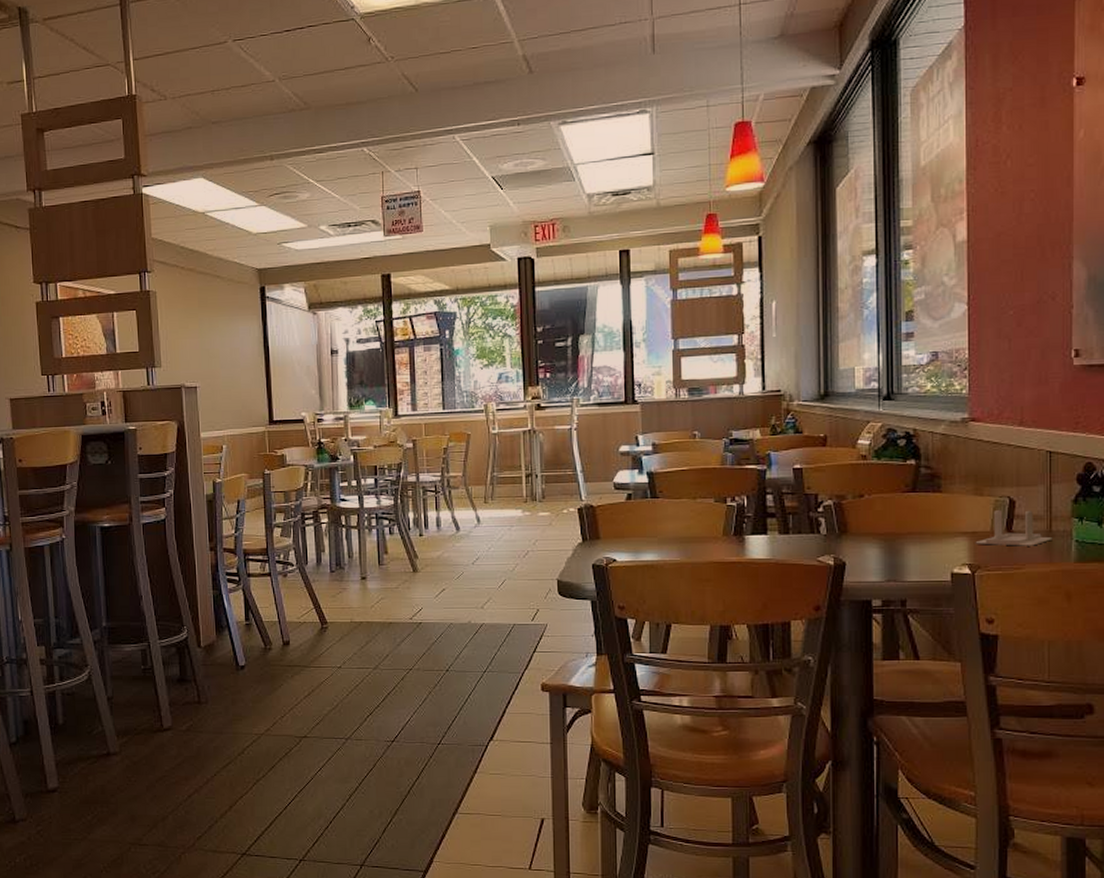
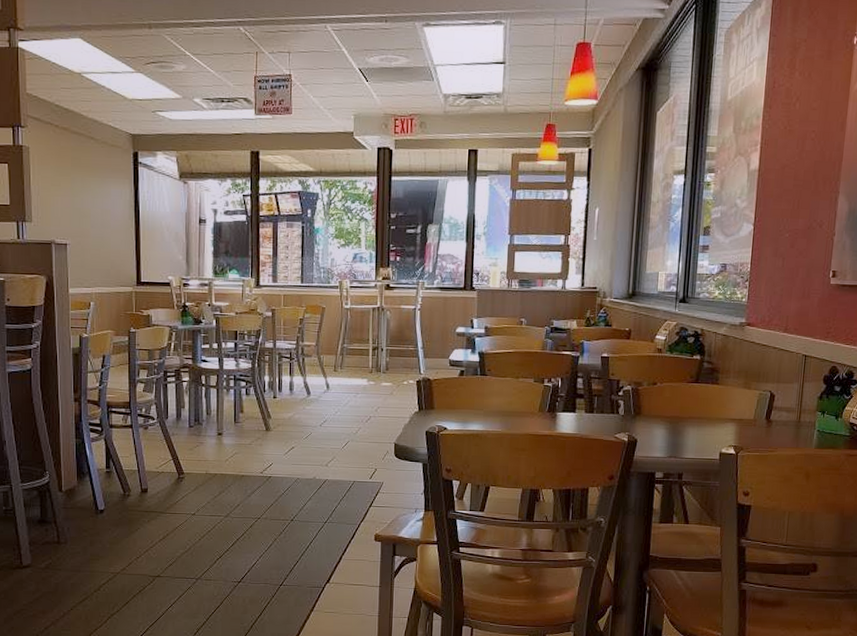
napkin holder: present [975,509,1053,546] -> none [740,401,800,433]

